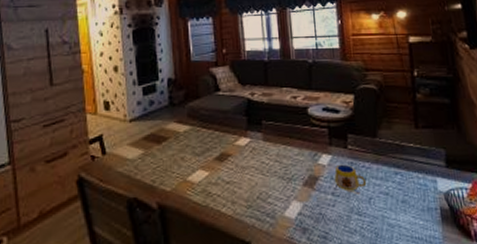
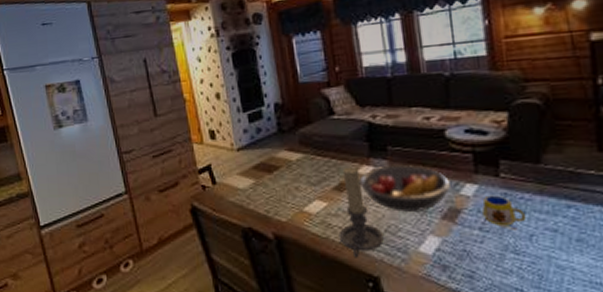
candle holder: none [217,138,256,225] -> present [338,166,384,258]
fruit bowl: none [237,137,312,181] -> present [358,164,452,213]

